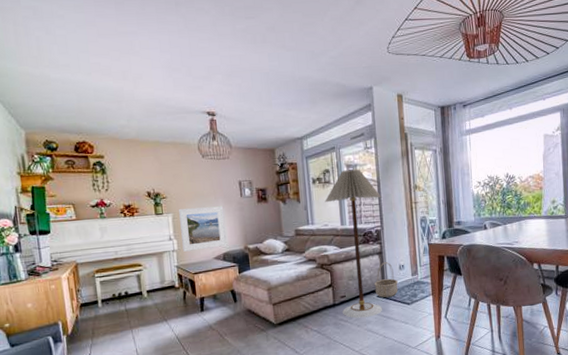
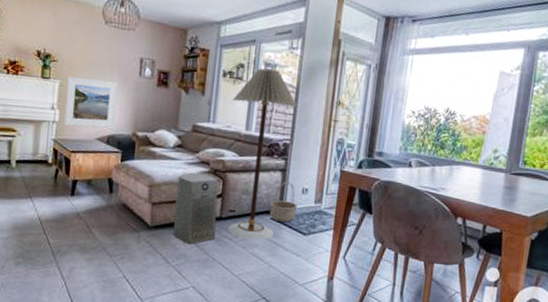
air purifier: none [291,269,333,333] -> present [172,172,218,245]

